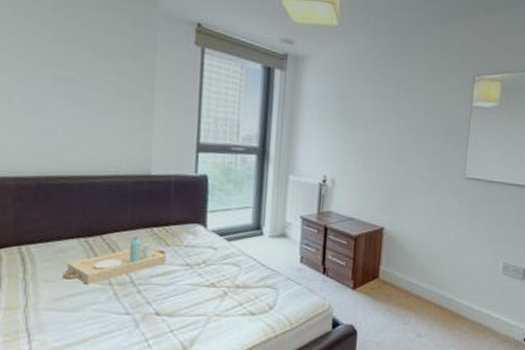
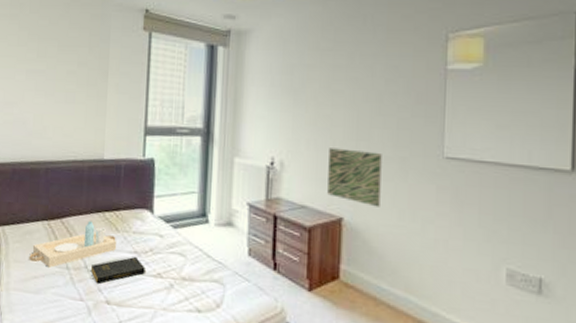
book: none [137,268,199,298] -> present [90,256,147,285]
wall art: none [372,168,418,218] -> present [327,148,382,207]

